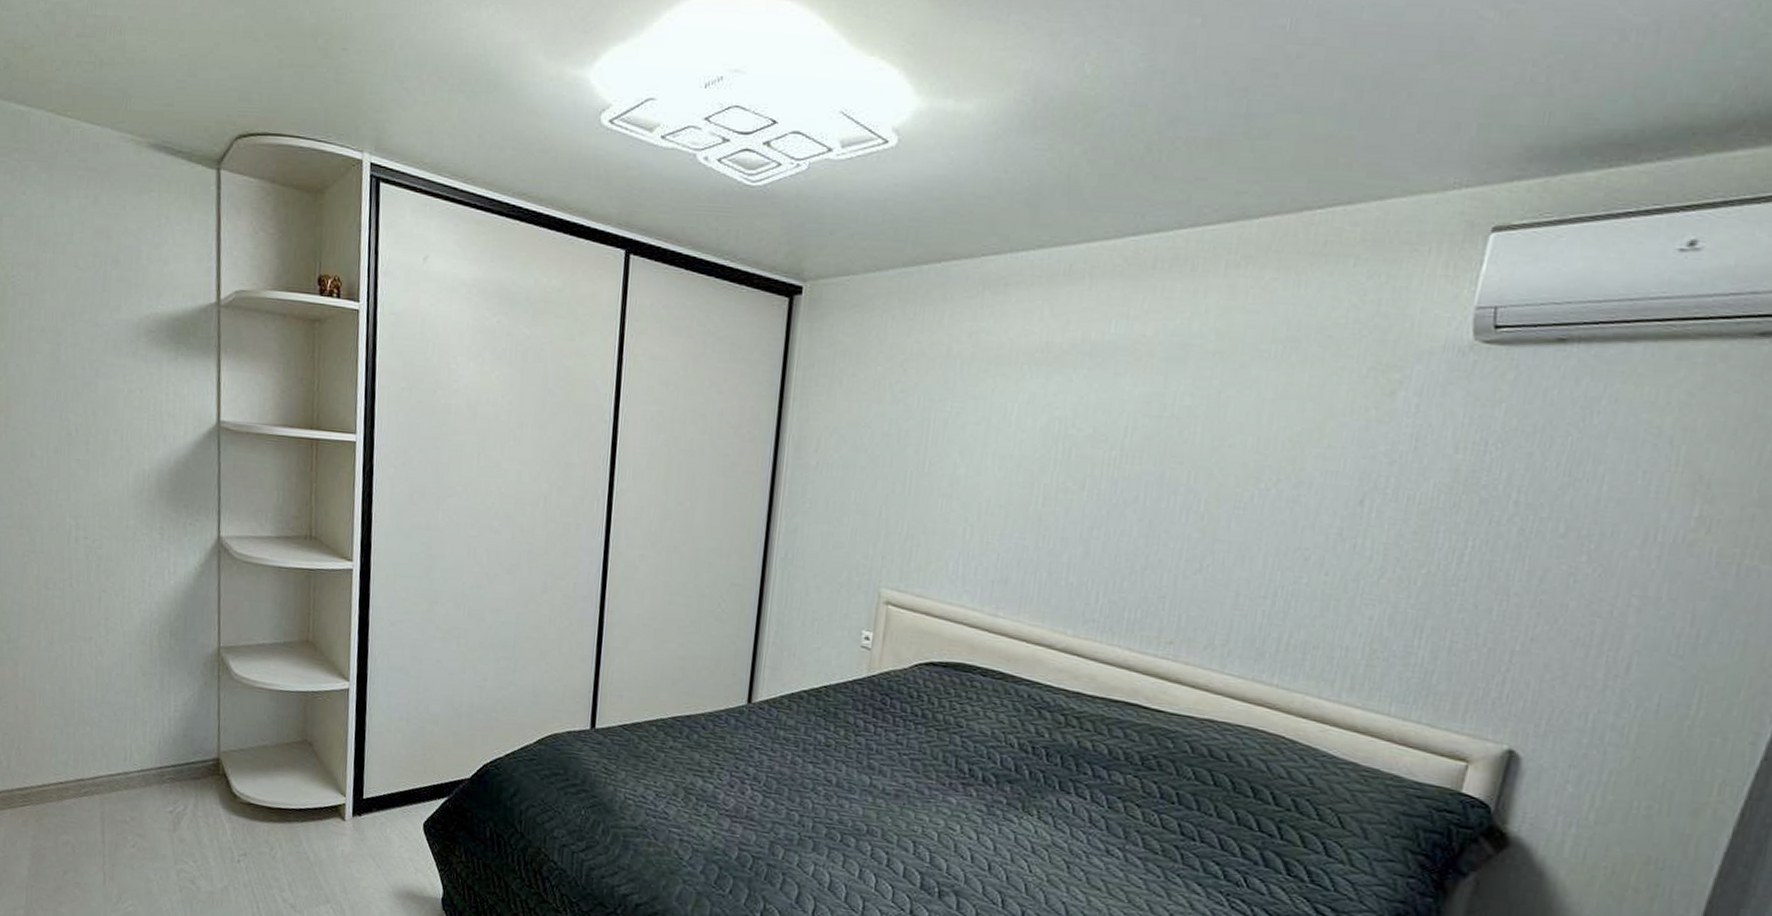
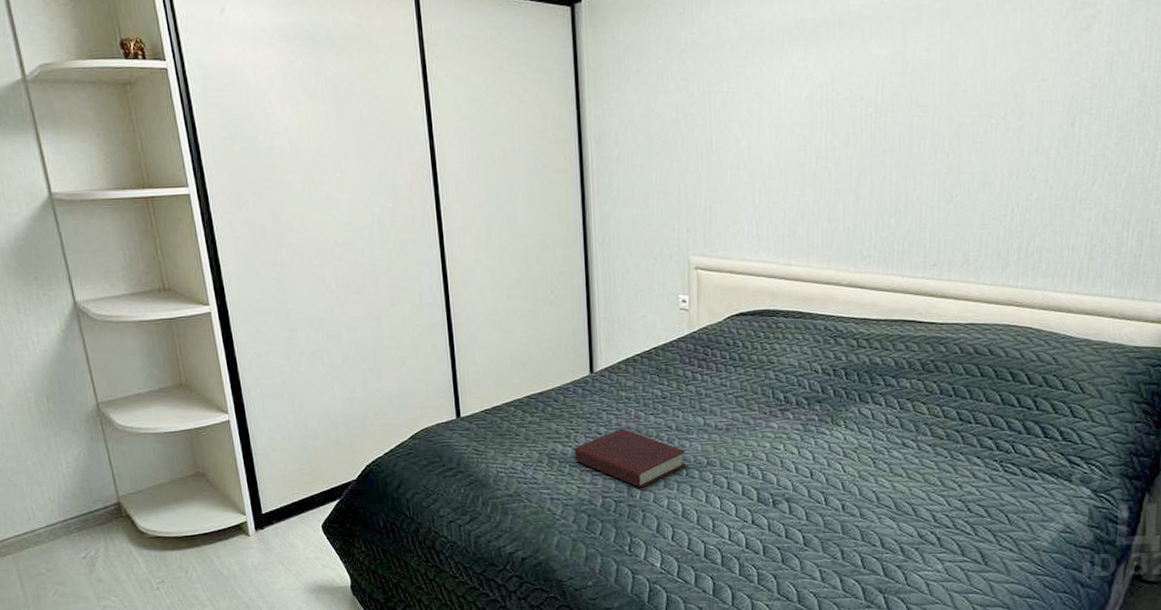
book: none [715,773,843,847] -> present [574,429,685,488]

